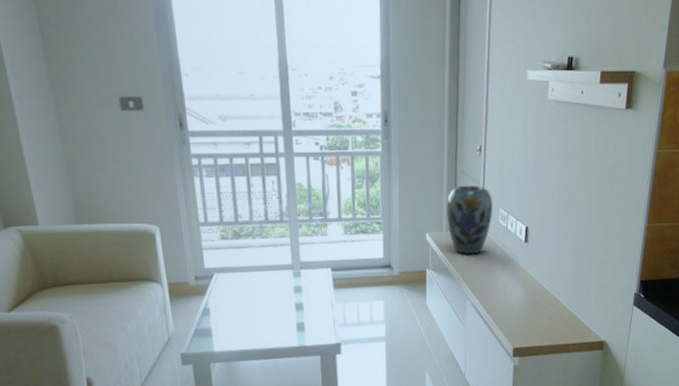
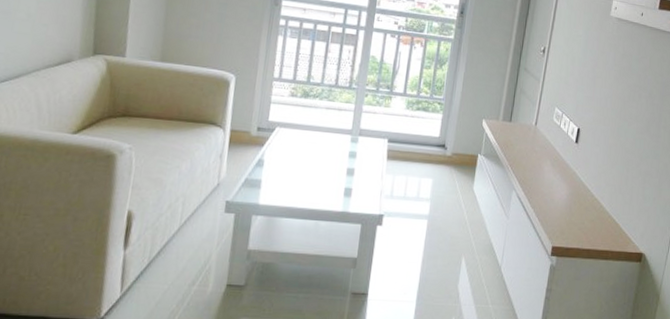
vase: present [446,185,493,255] -> none [504,80,550,147]

